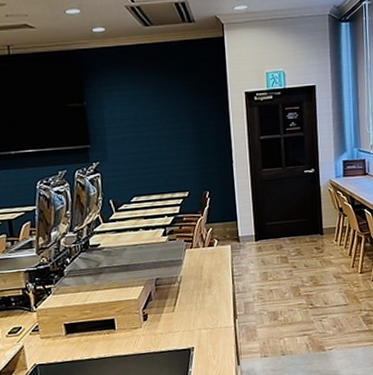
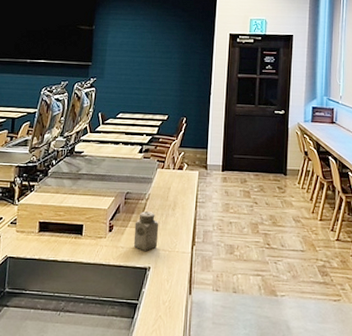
salt shaker: none [170,293,199,334] -> present [133,211,159,252]

